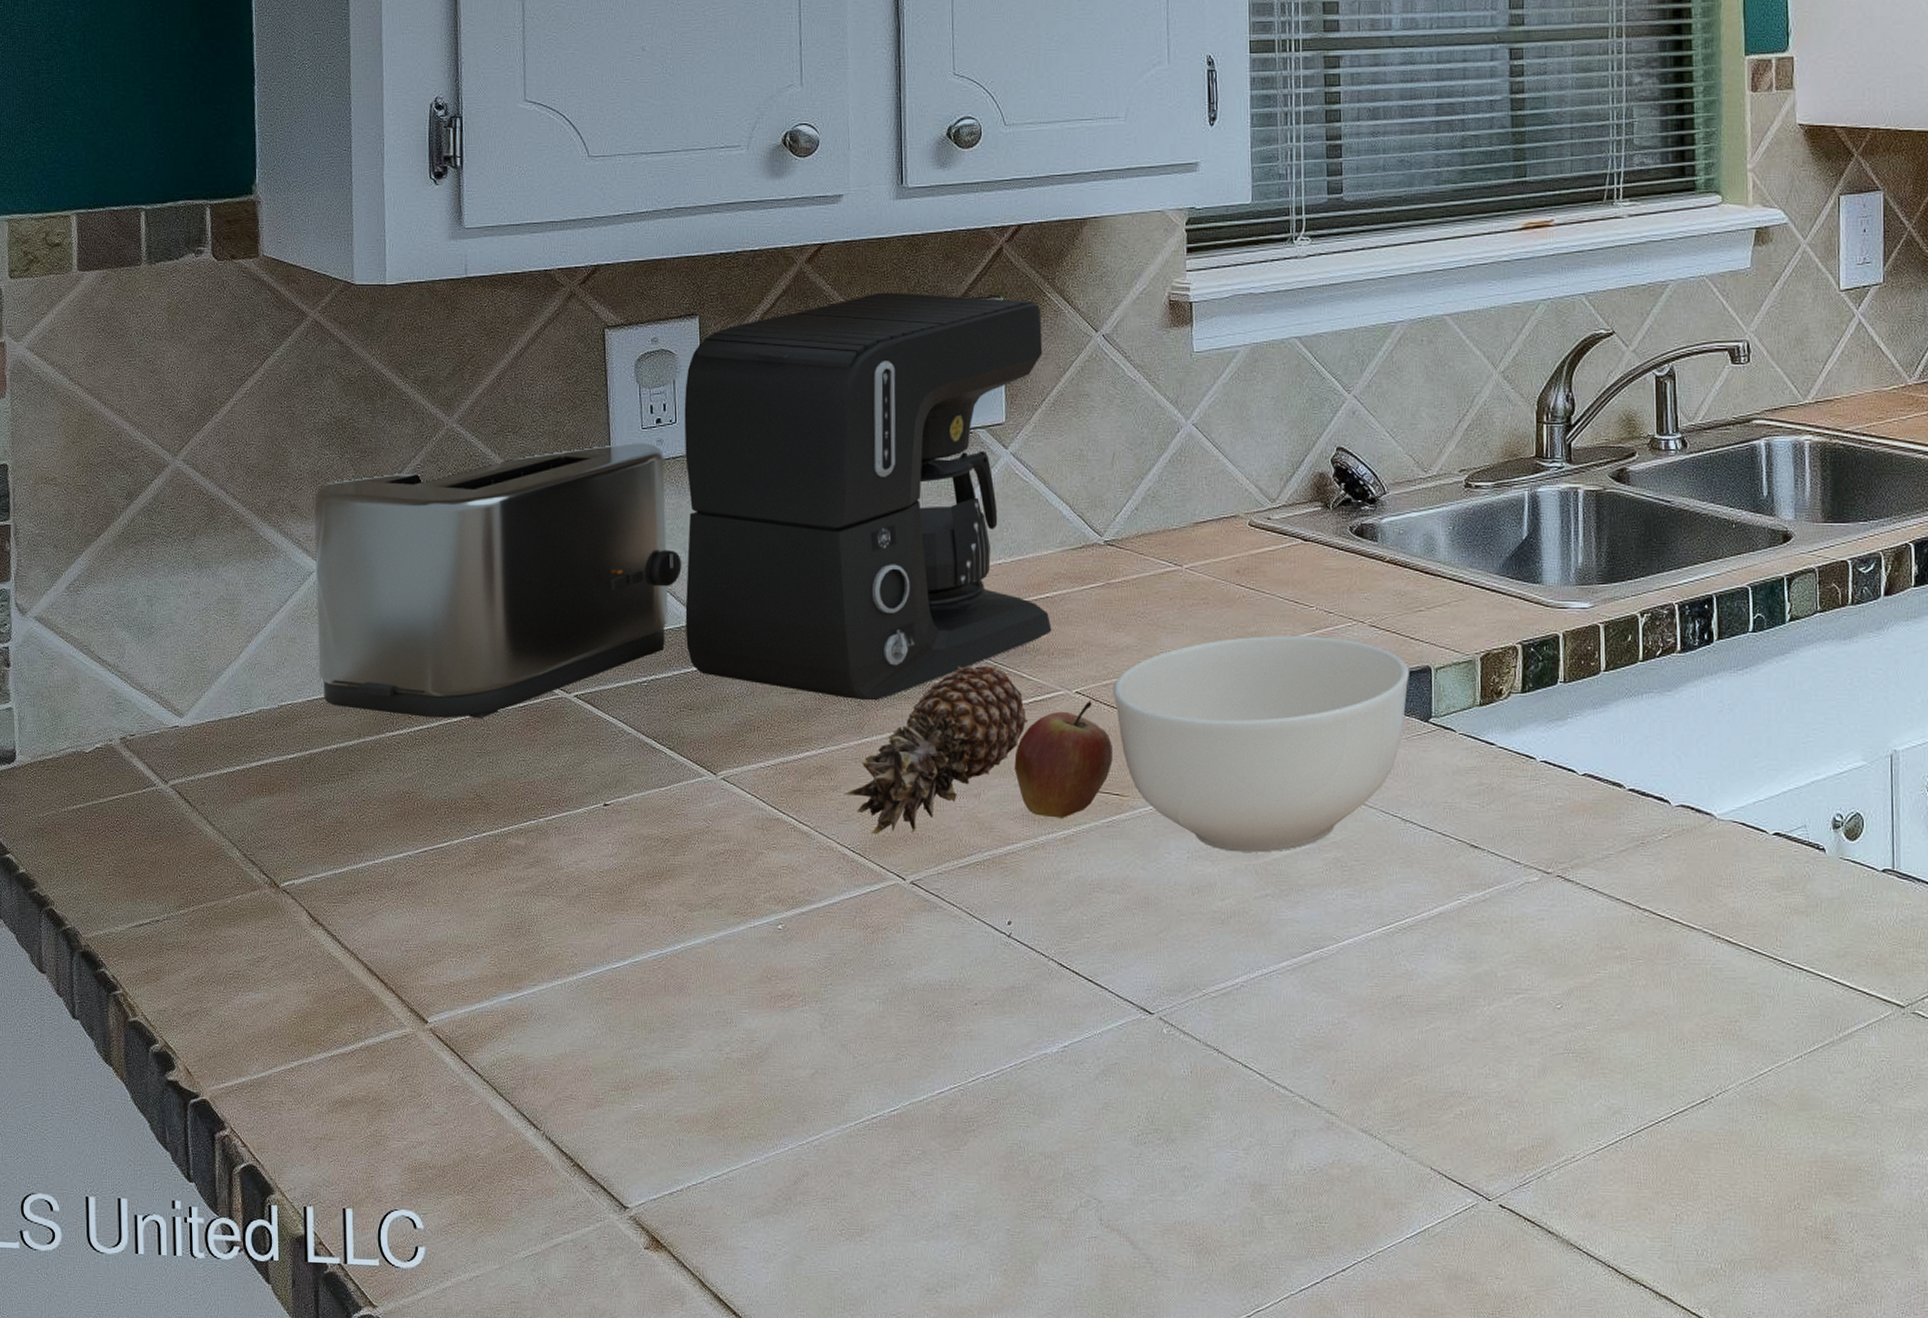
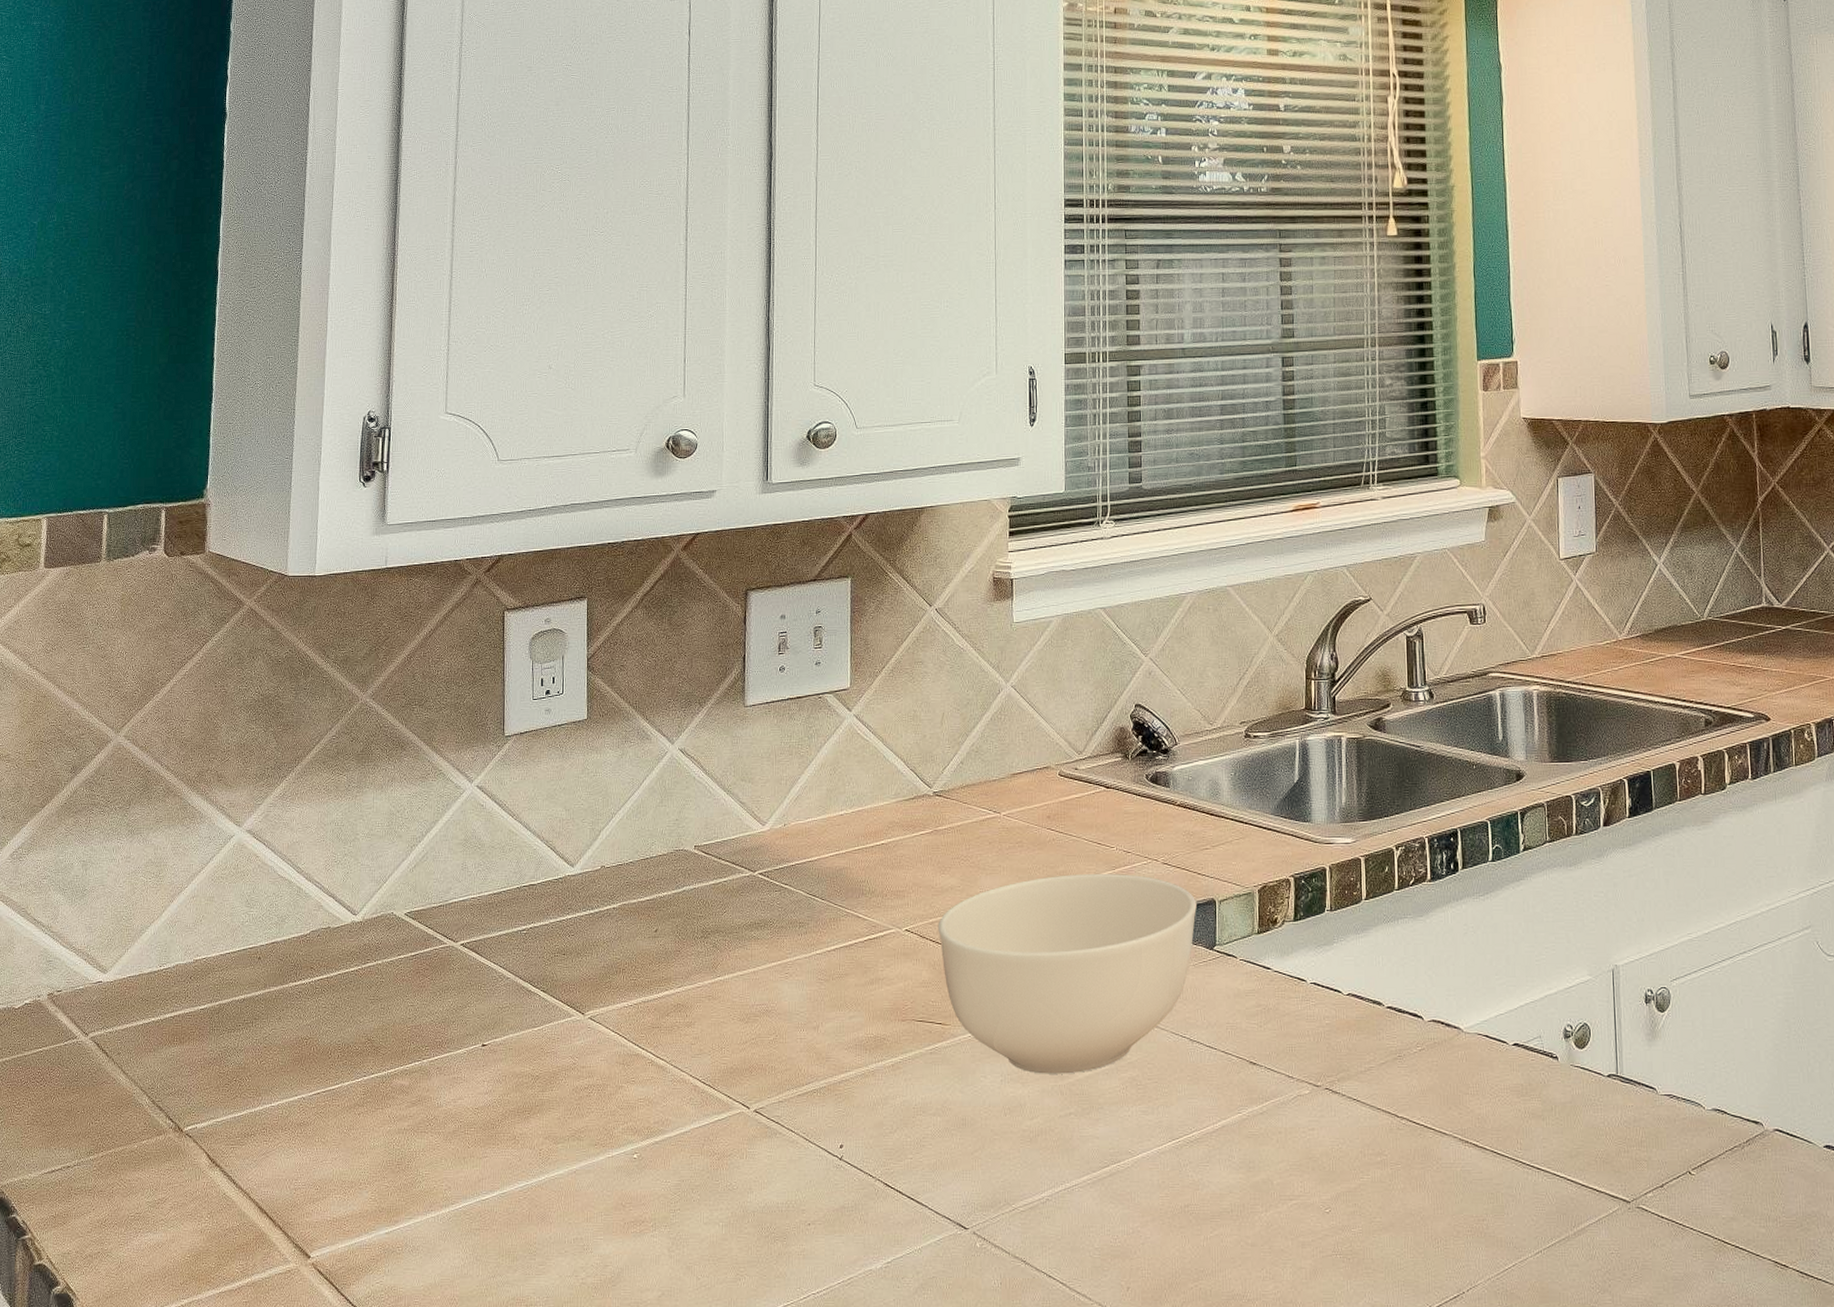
toaster: present [314,442,682,719] -> none [232,711,562,968]
coffee maker: present [684,292,1052,701] -> none [563,574,886,942]
fruit: present [843,665,1028,835] -> none [697,907,863,1067]
fruit: present [1014,700,1113,818] -> none [850,937,937,1047]

